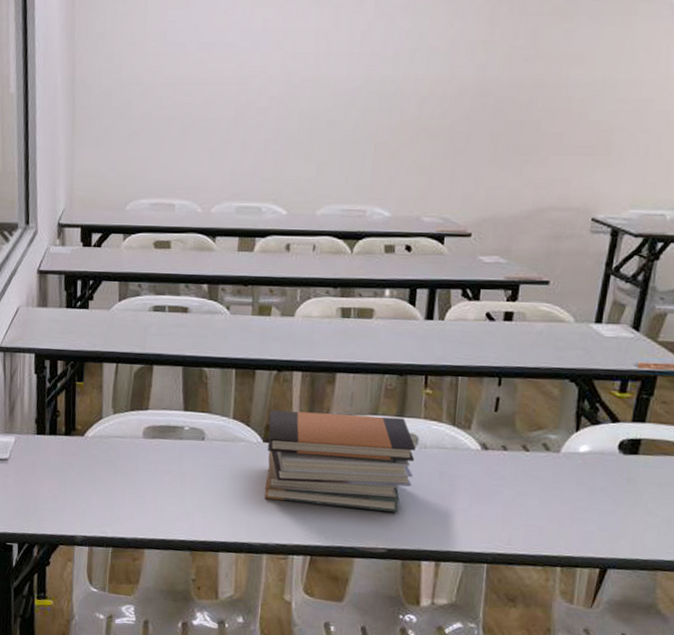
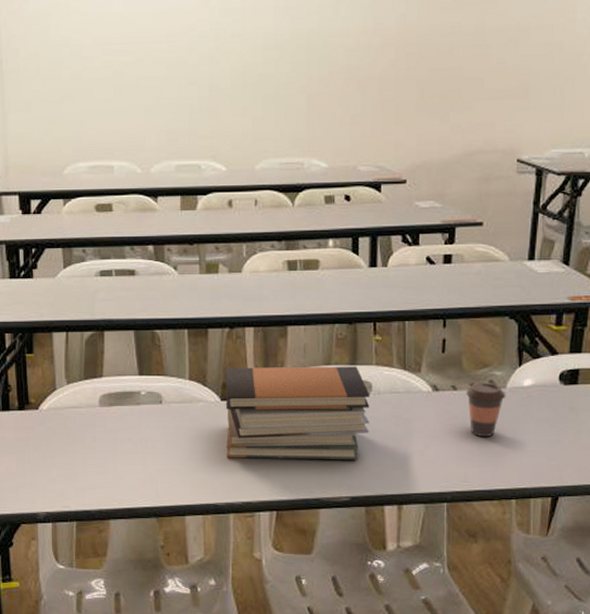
coffee cup: none [517,444,560,501] -> present [466,382,506,436]

